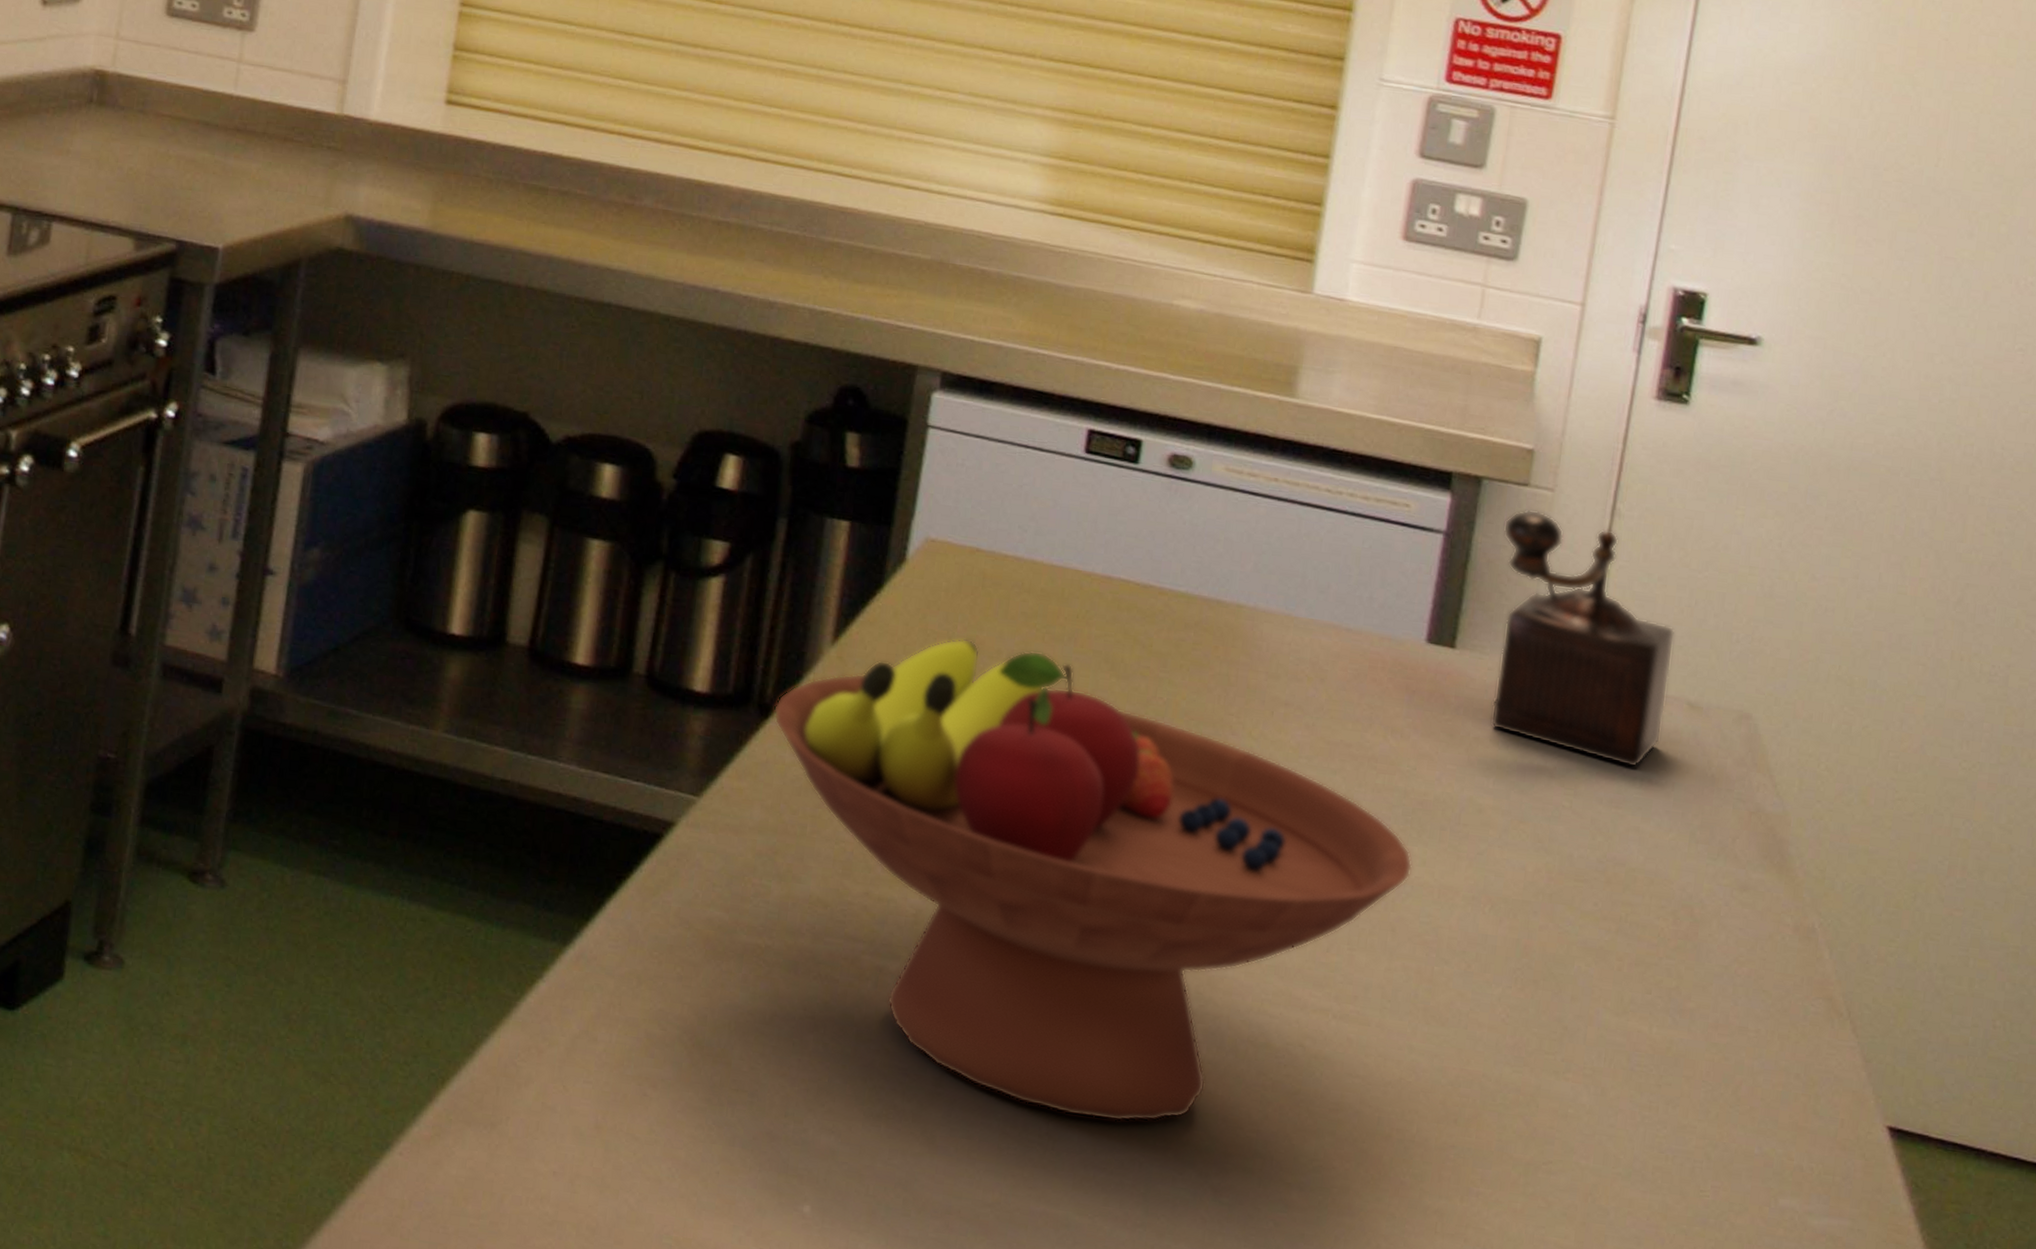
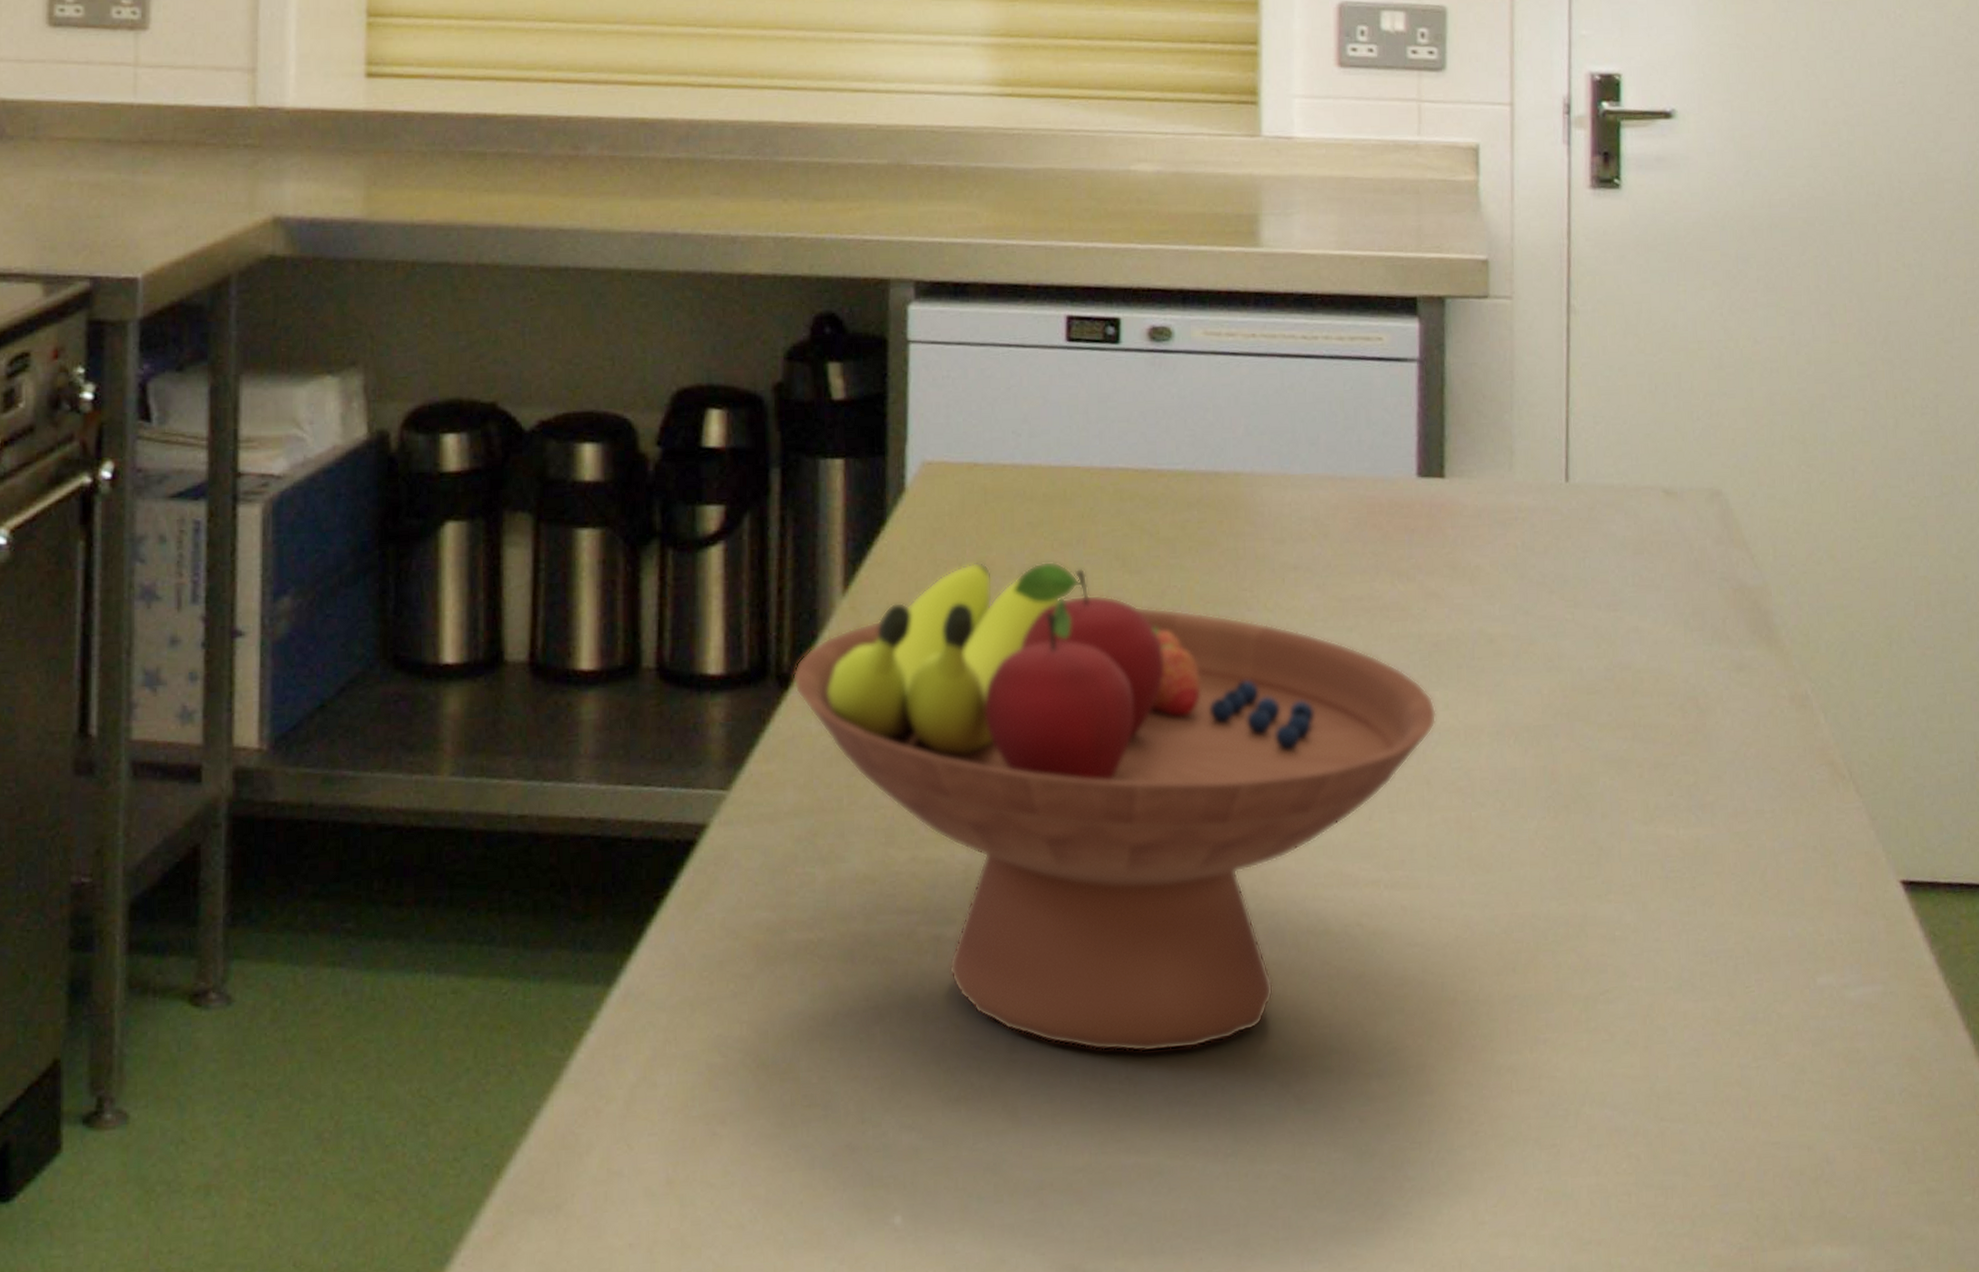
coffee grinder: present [1490,509,1675,768] -> none [1471,321,1645,567]

